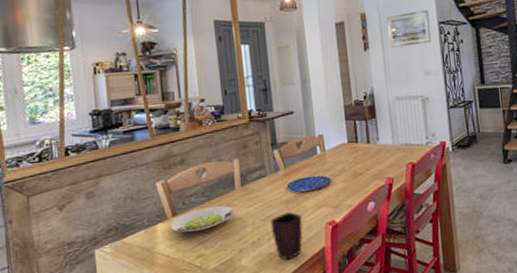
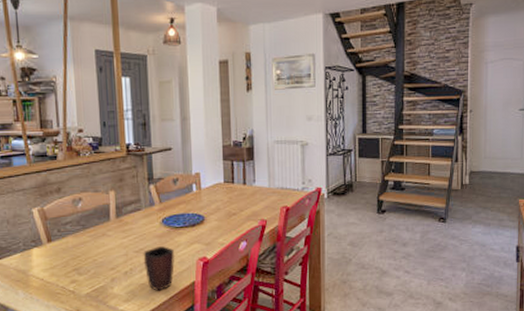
salad plate: present [170,206,234,232] -> none [45,236,108,259]

